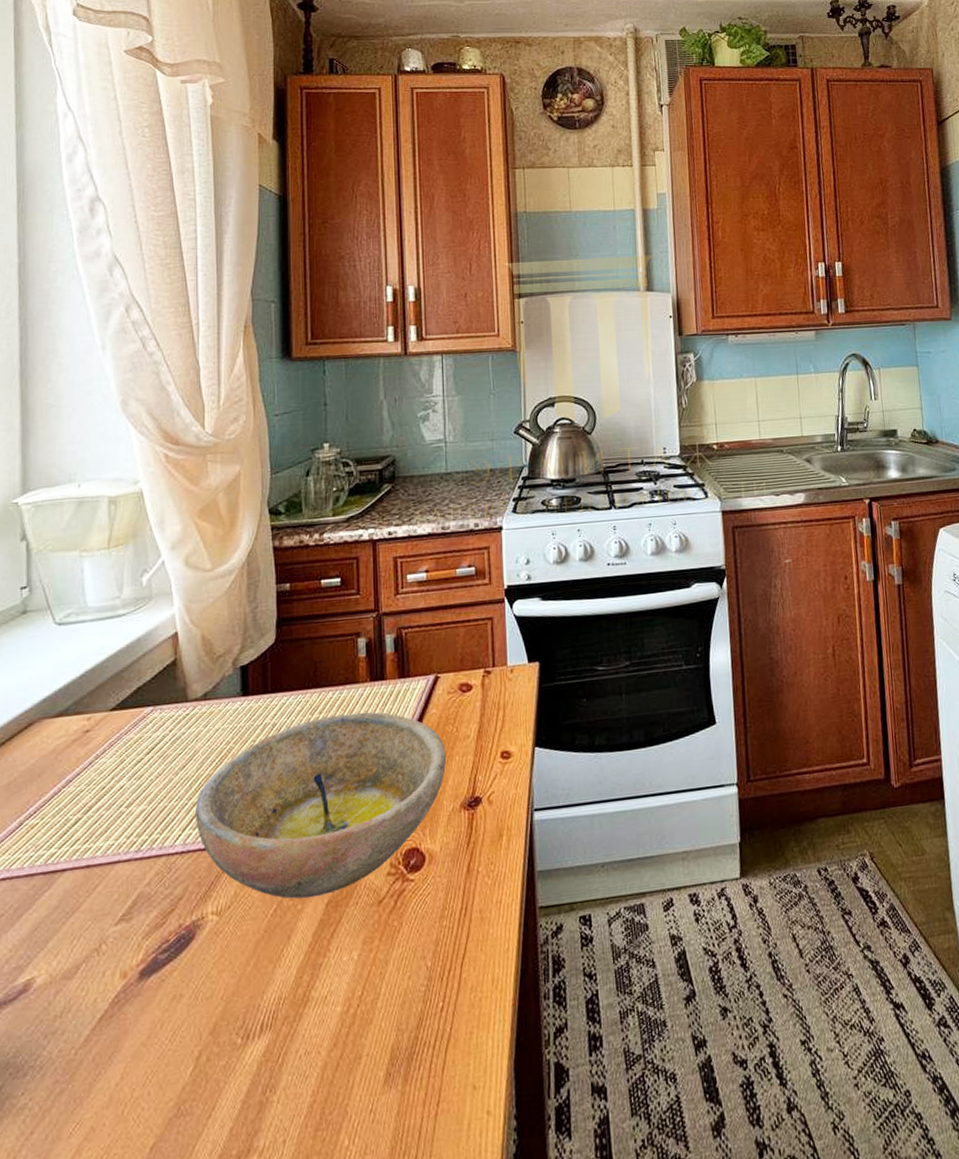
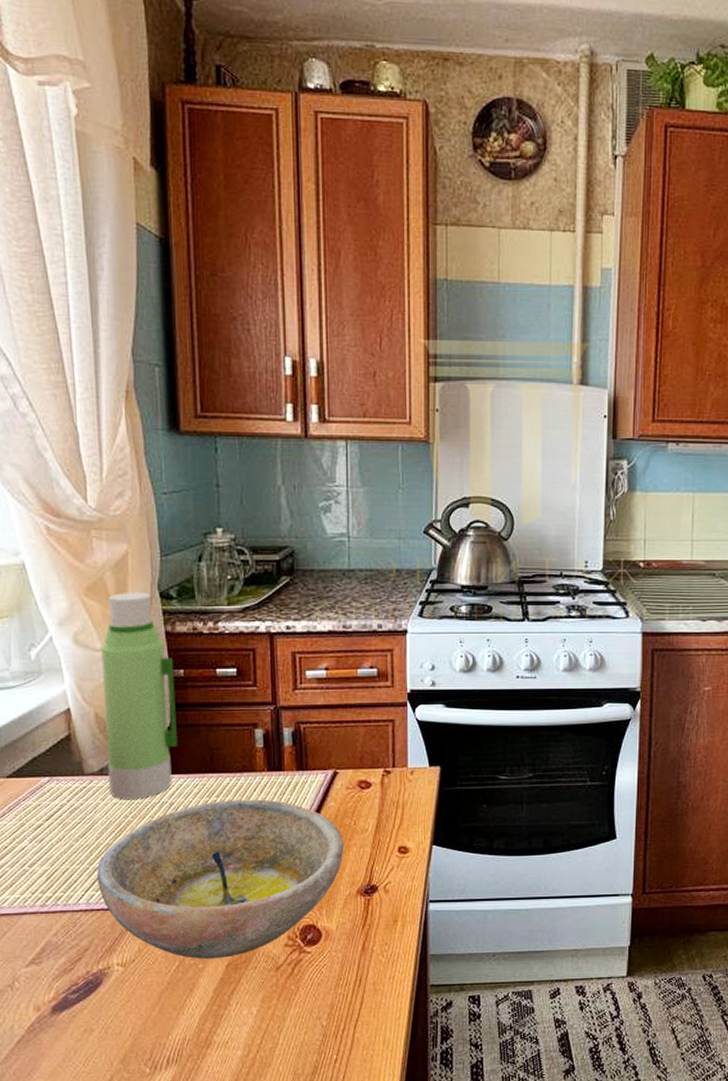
water bottle: none [211,510,282,724] -> present [101,593,177,799]

